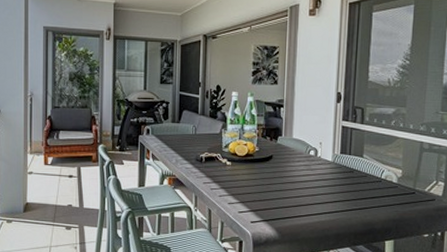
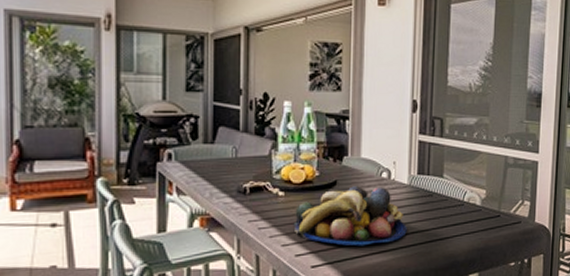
fruit bowl: none [237,161,330,209] -> present [293,186,407,246]

